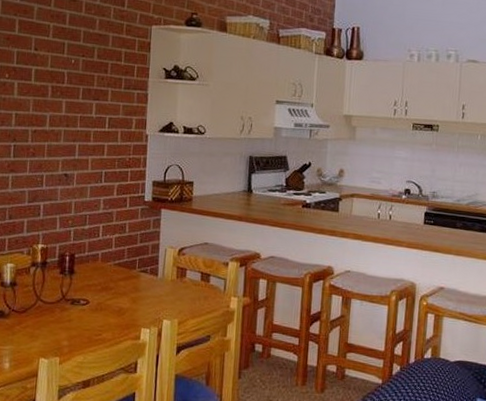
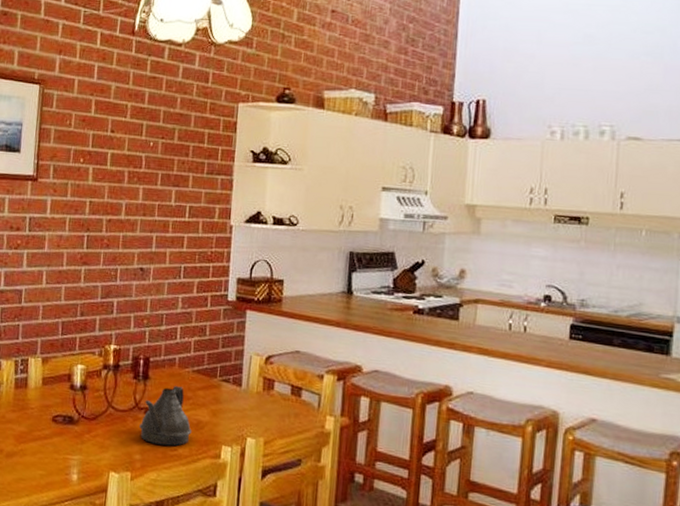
teapot: none [66,278,114,332] -> present [139,386,192,446]

